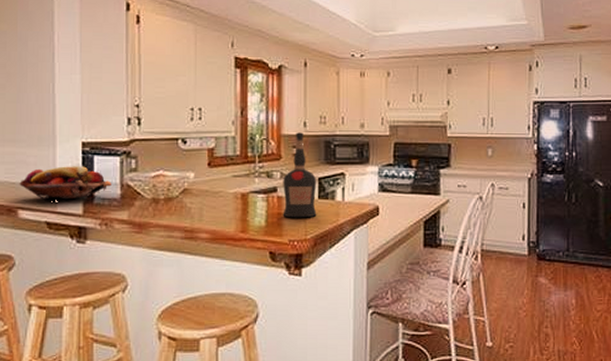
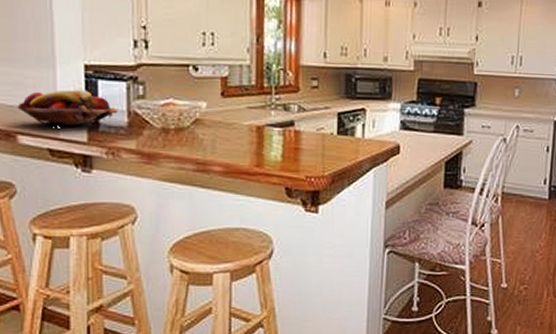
liquor bottle: present [283,132,317,218] -> none [300,63,337,154]

